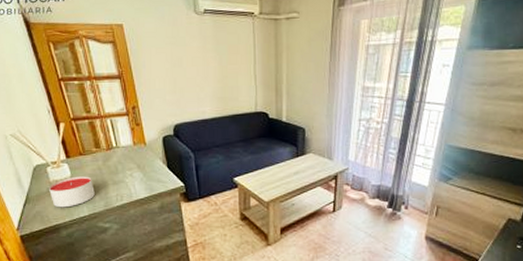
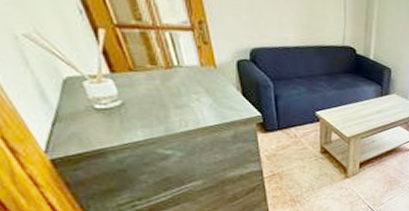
candle: present [49,176,95,208] -> none [88,95,152,130]

